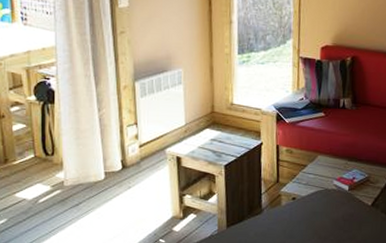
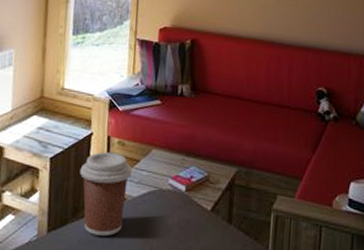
coffee cup: none [252,159,301,229] -> present [79,152,133,236]

